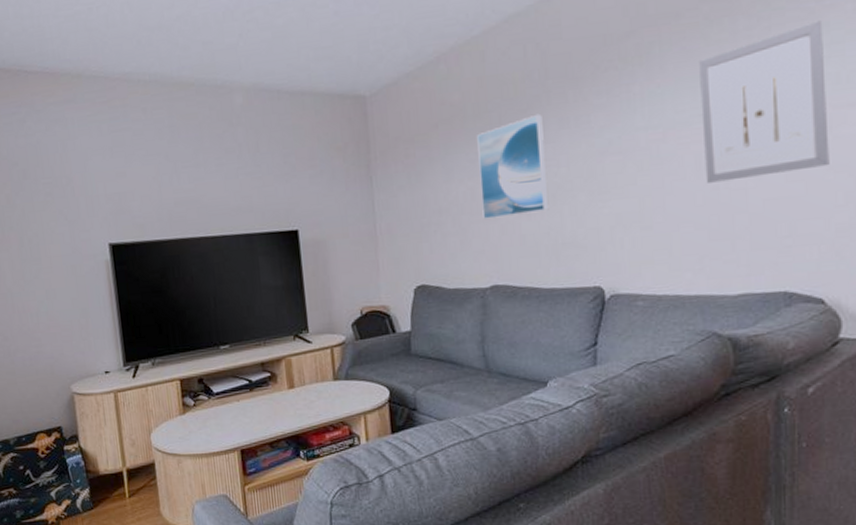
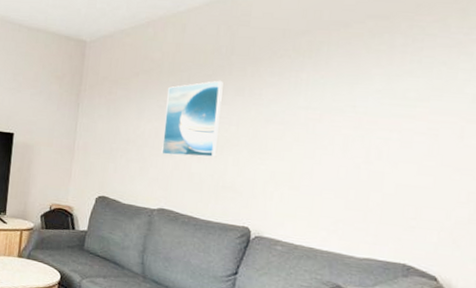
wall art: present [699,20,830,183] -> none [350,50,467,168]

